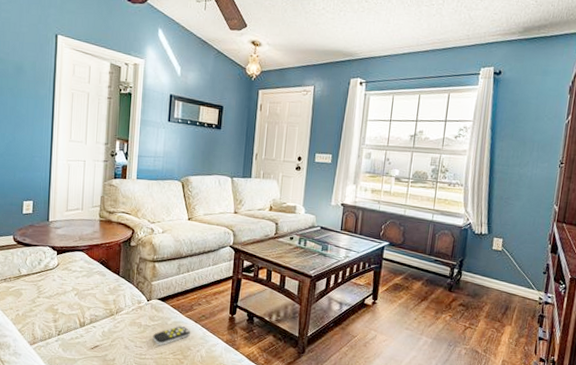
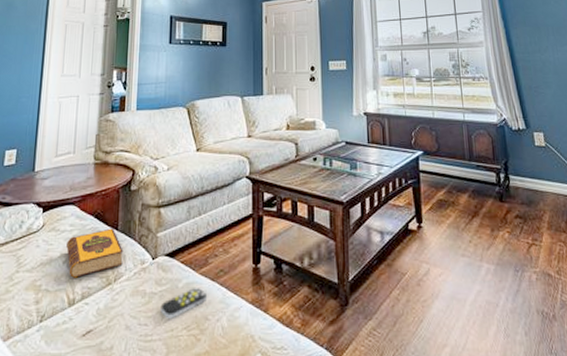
hardback book: none [77,273,124,307] -> present [66,228,124,278]

